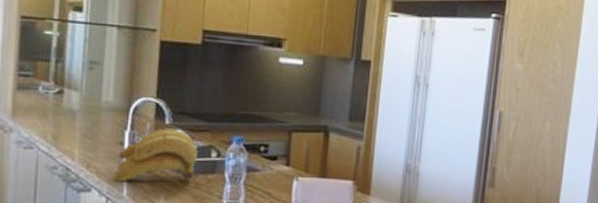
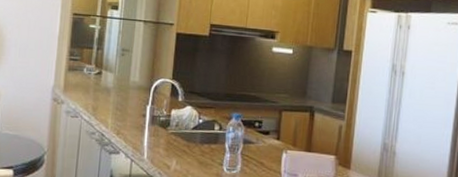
banana bunch: present [113,128,198,183] -> none [137,104,204,149]

